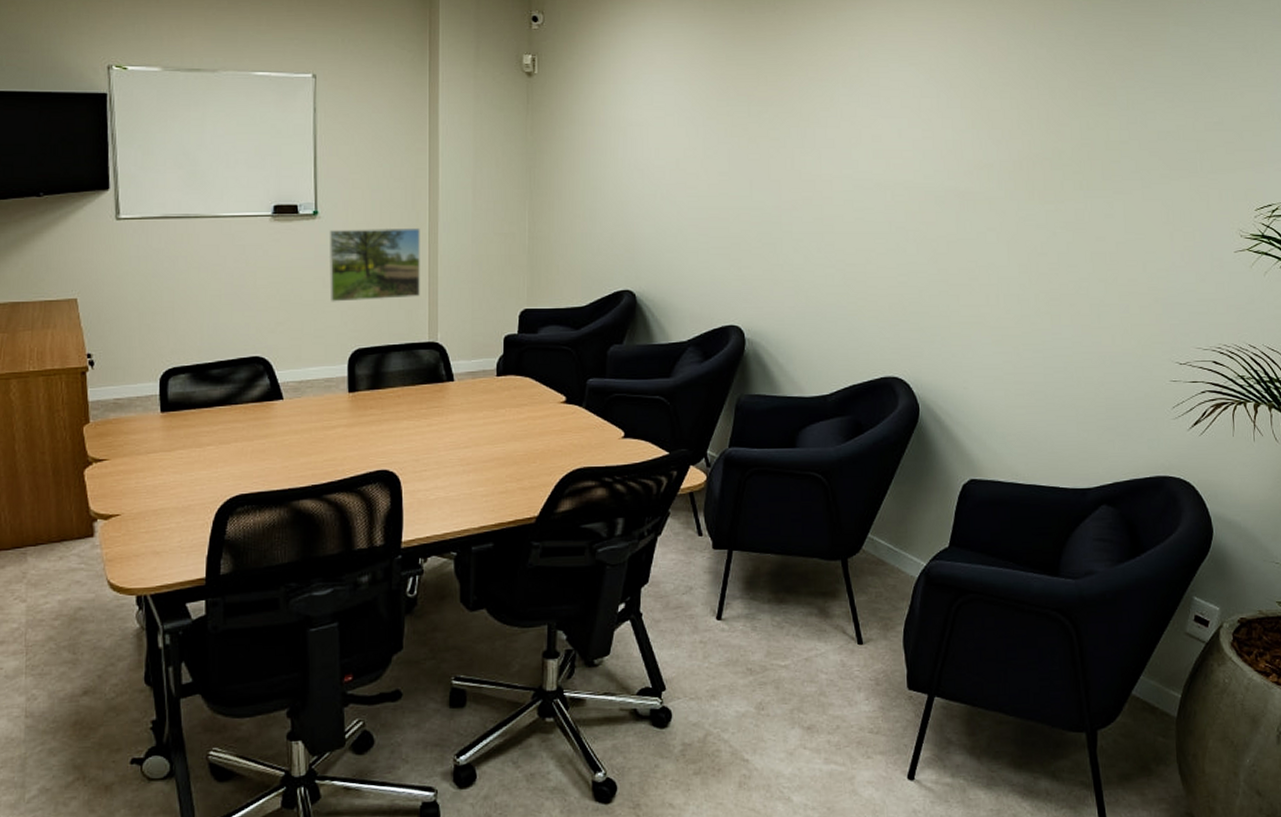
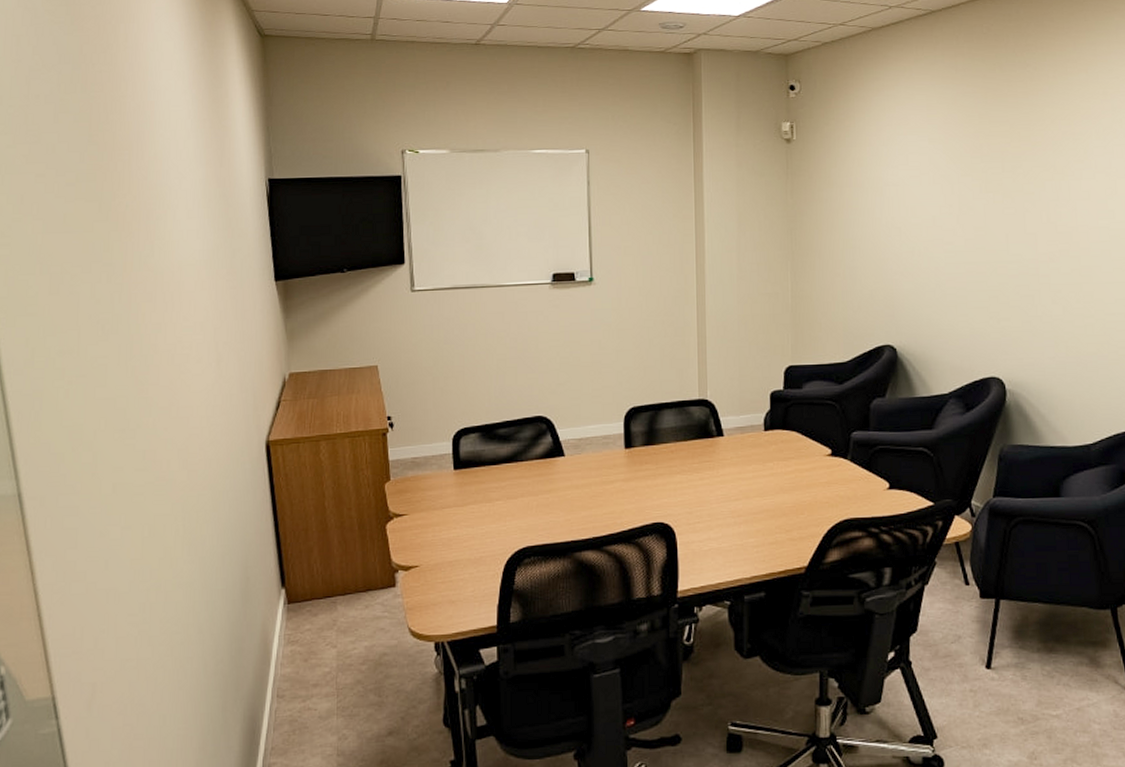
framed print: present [329,227,420,302] -> none [605,290,690,363]

